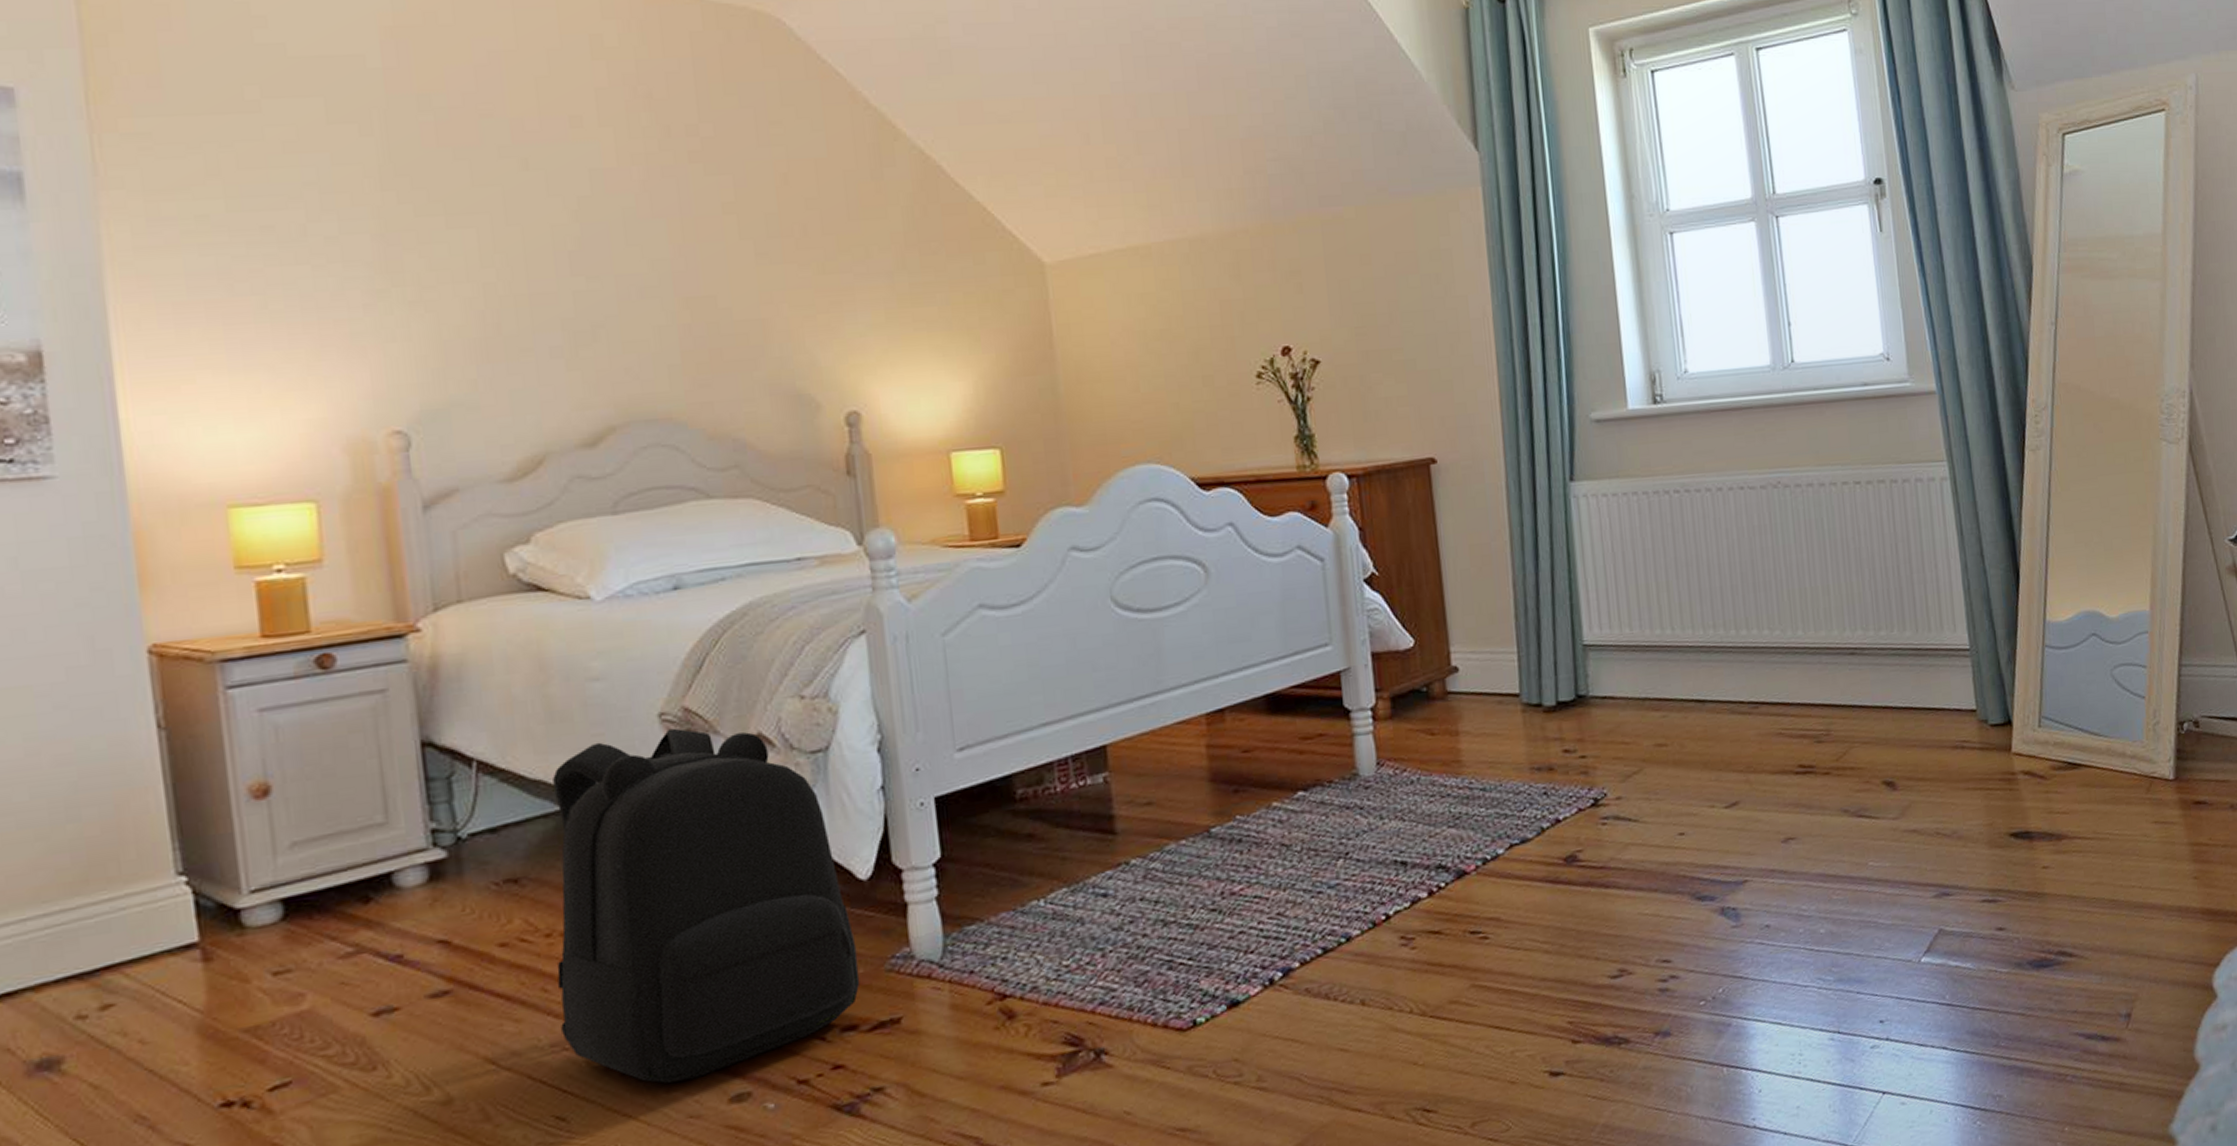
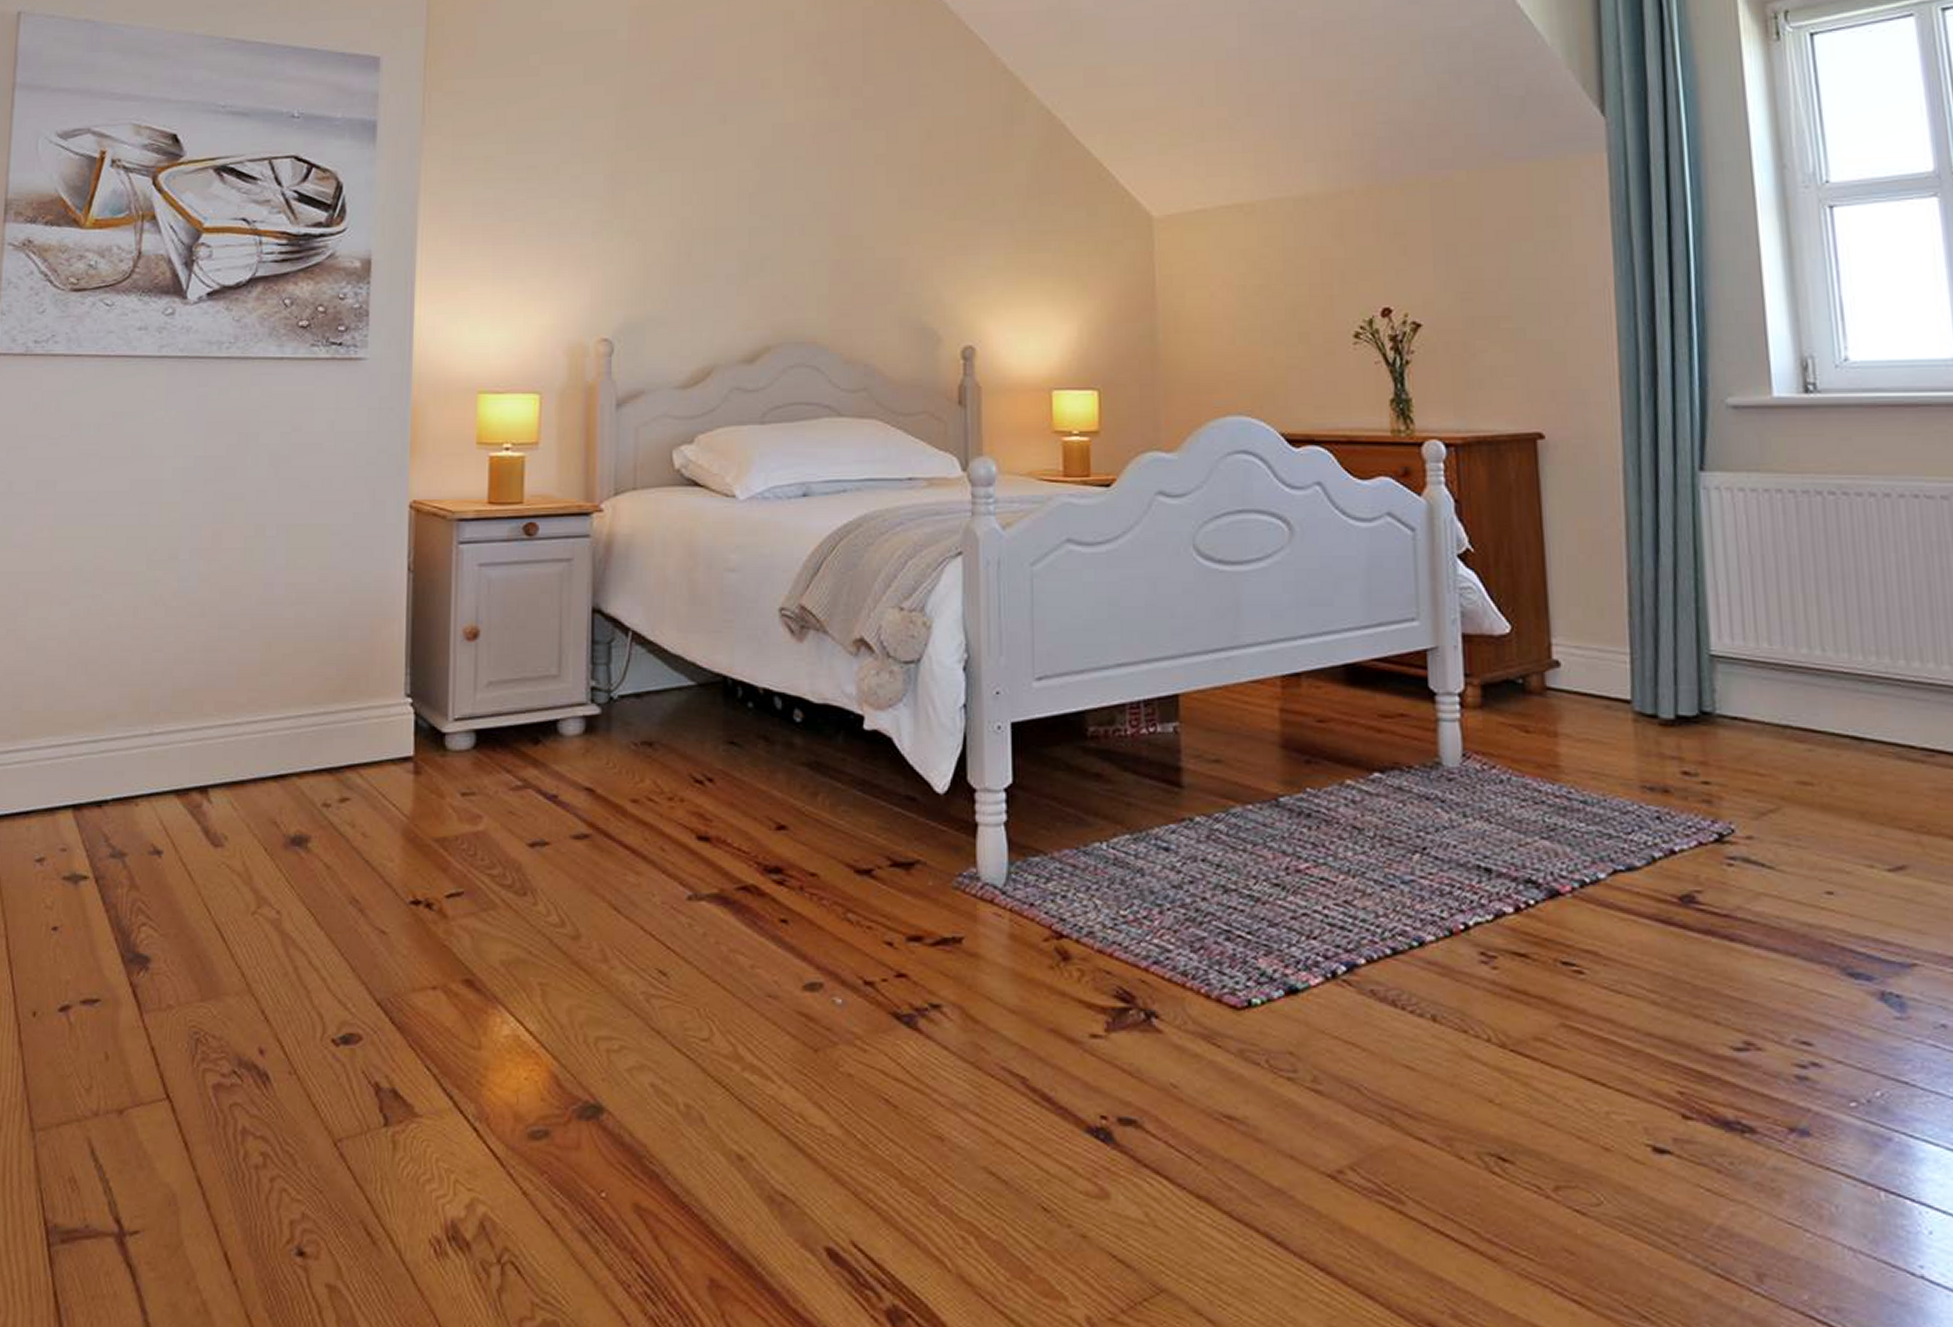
backpack: present [553,728,860,1083] -> none [671,623,928,959]

